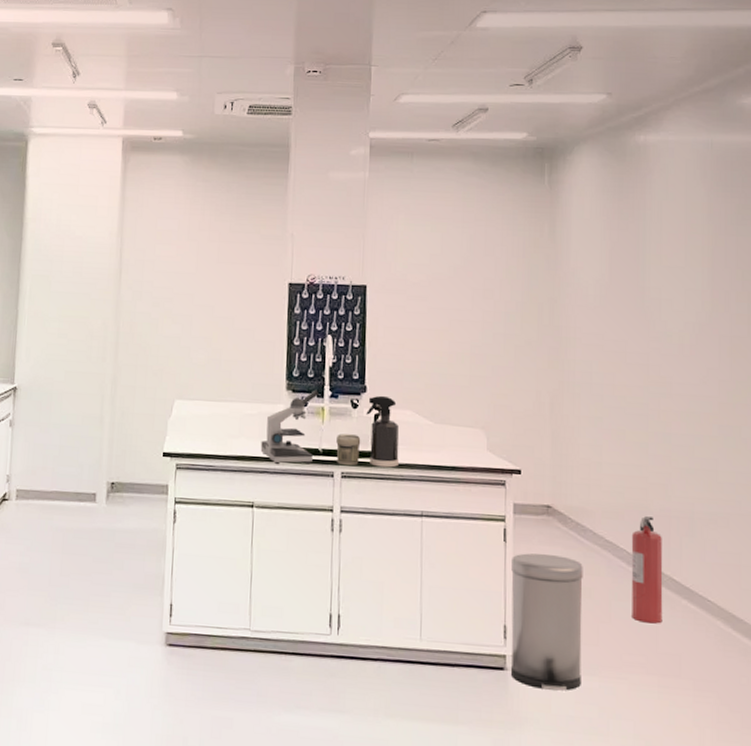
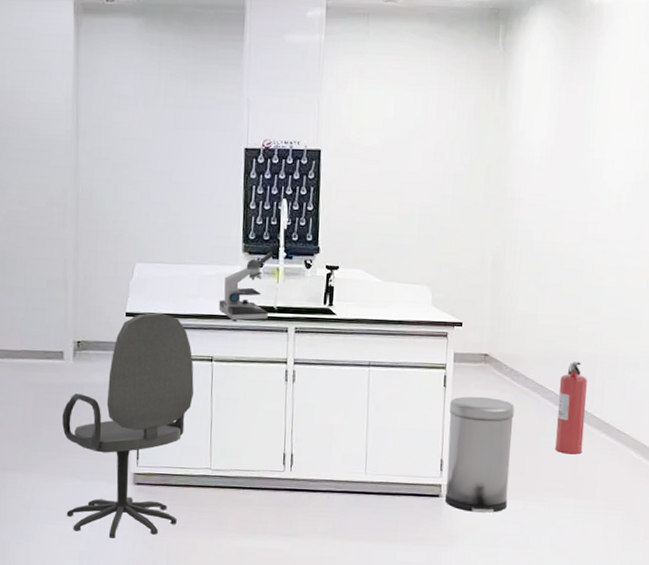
office chair: none [91,453,234,709] -> present [62,313,194,538]
jar: present [336,434,361,466] -> none [290,292,314,322]
spray bottle: present [366,395,400,468] -> none [319,256,350,323]

